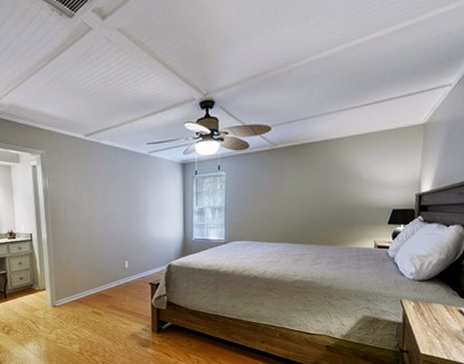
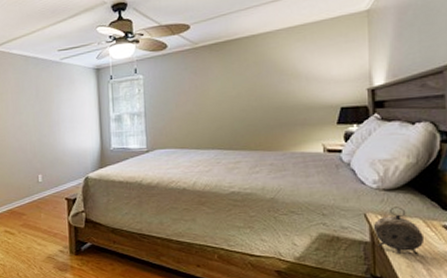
alarm clock: none [405,295,444,333] -> present [373,207,425,255]

